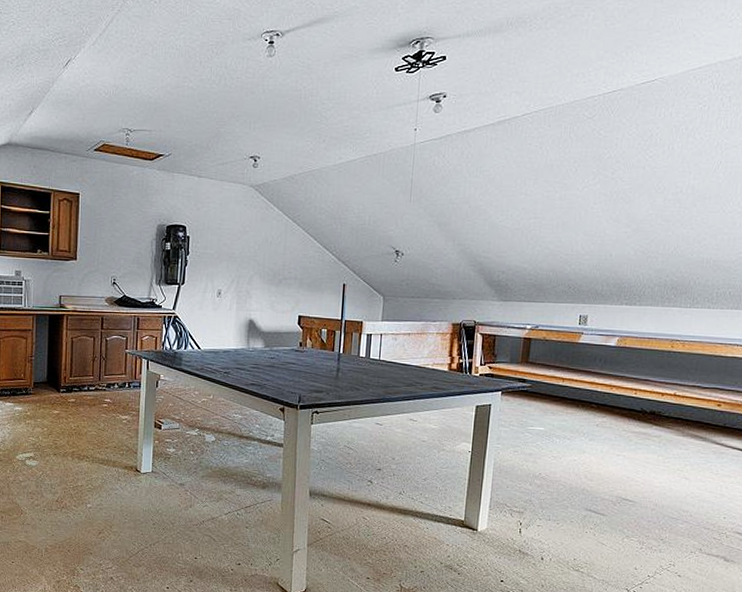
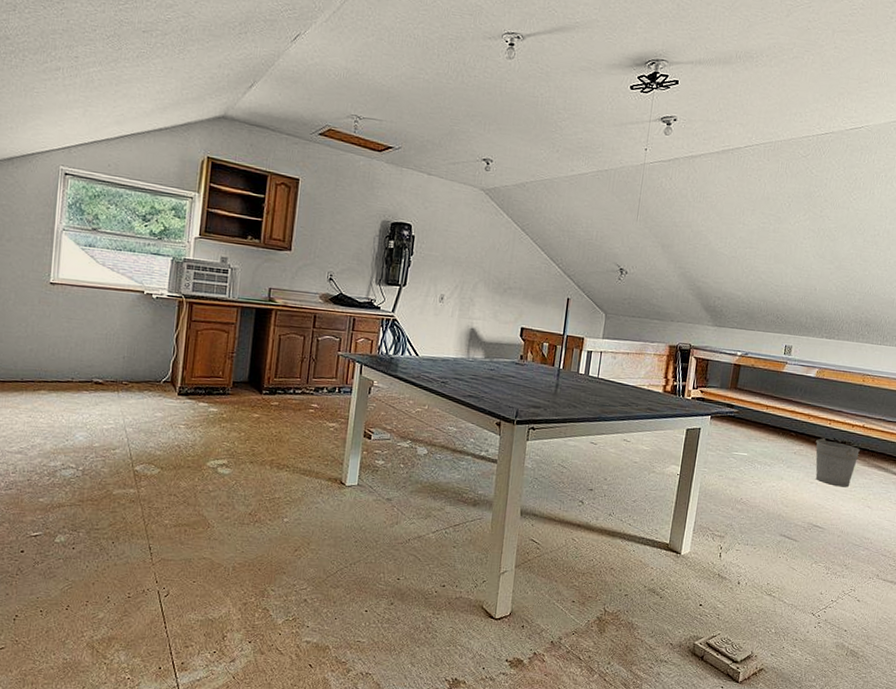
bucket: none [620,409,672,459] -> present [815,438,860,488]

